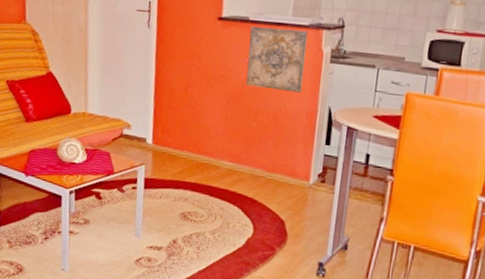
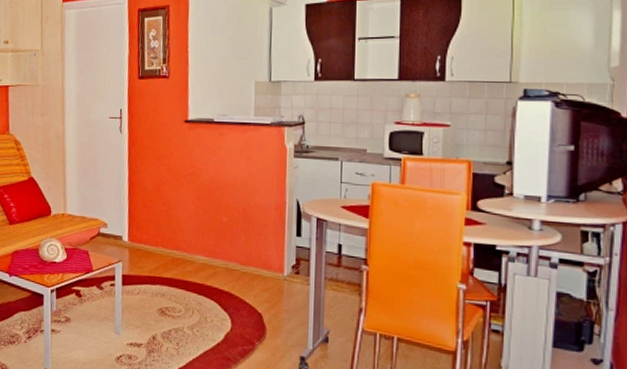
wall art: present [246,26,308,93] -> none [214,126,270,187]

